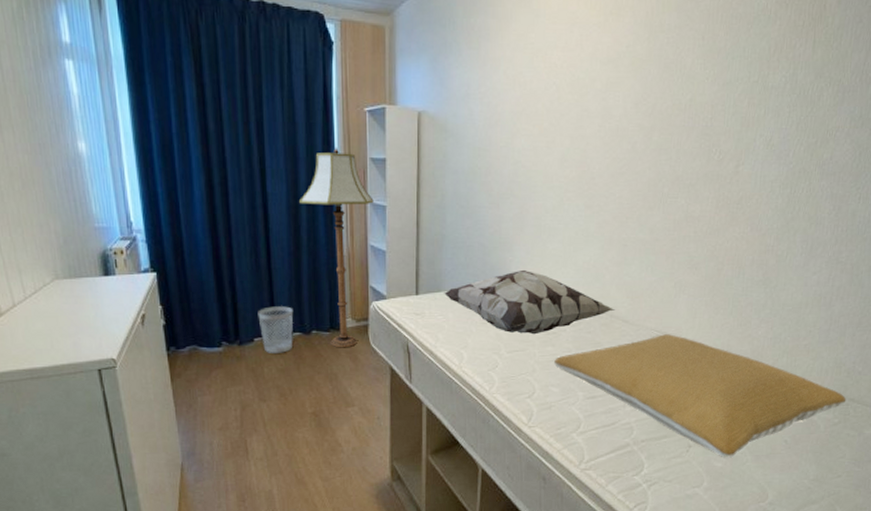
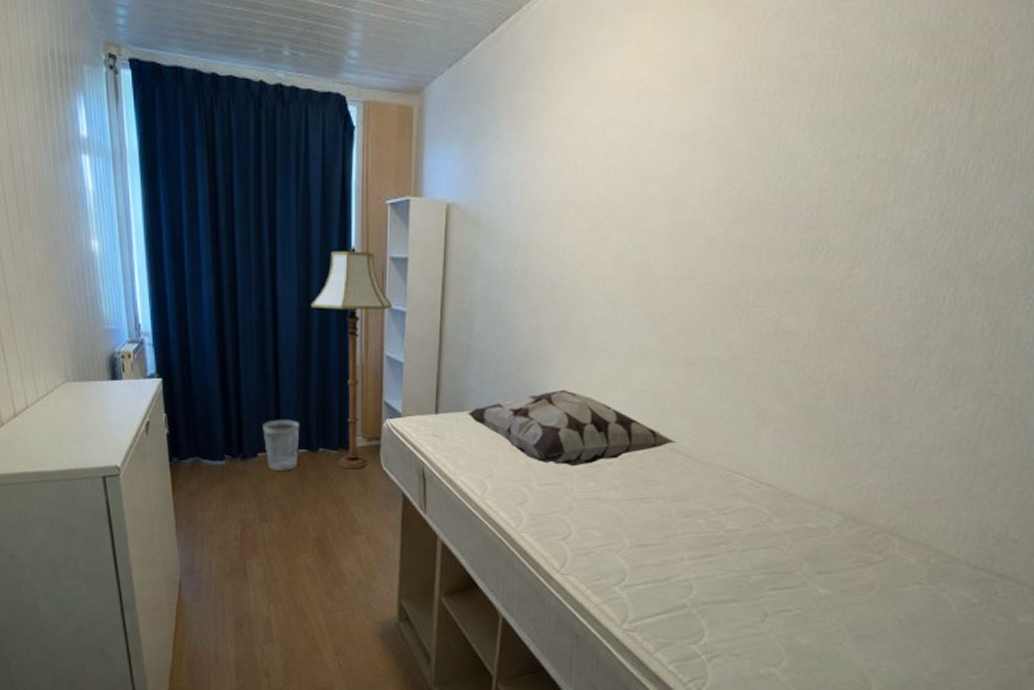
pillow: present [554,334,846,458] -> none [596,475,993,635]

